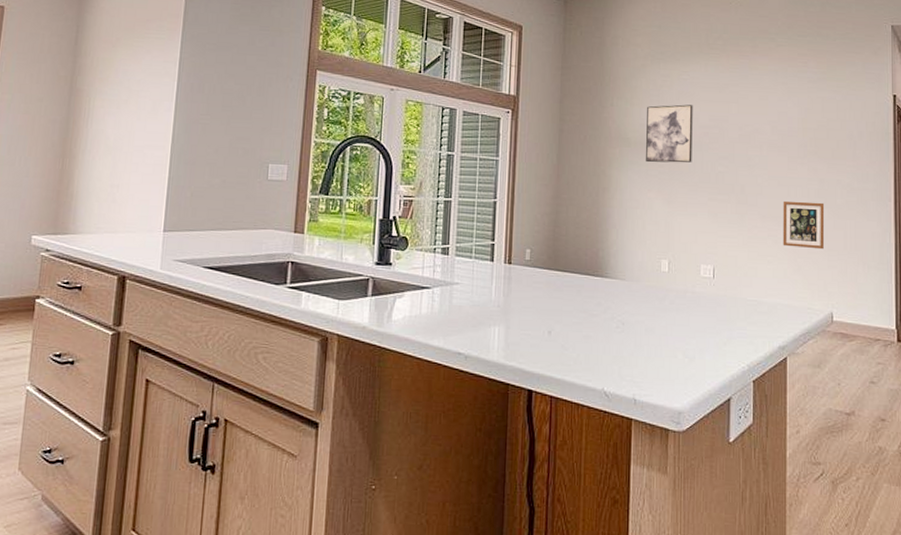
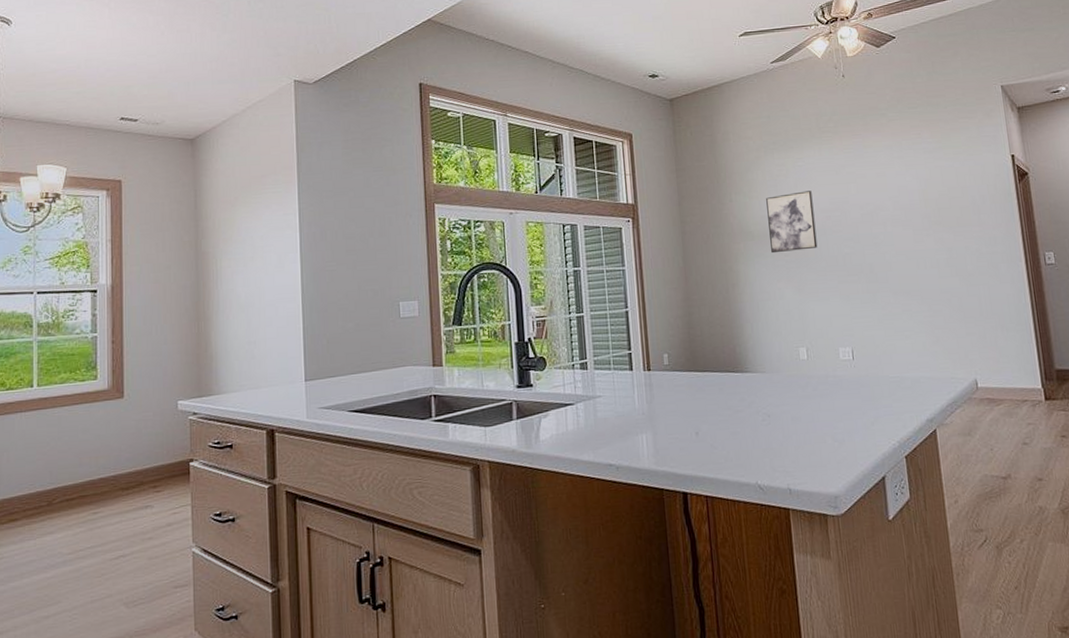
picture frame: present [783,200,825,250] -> none [913,271,960,320]

